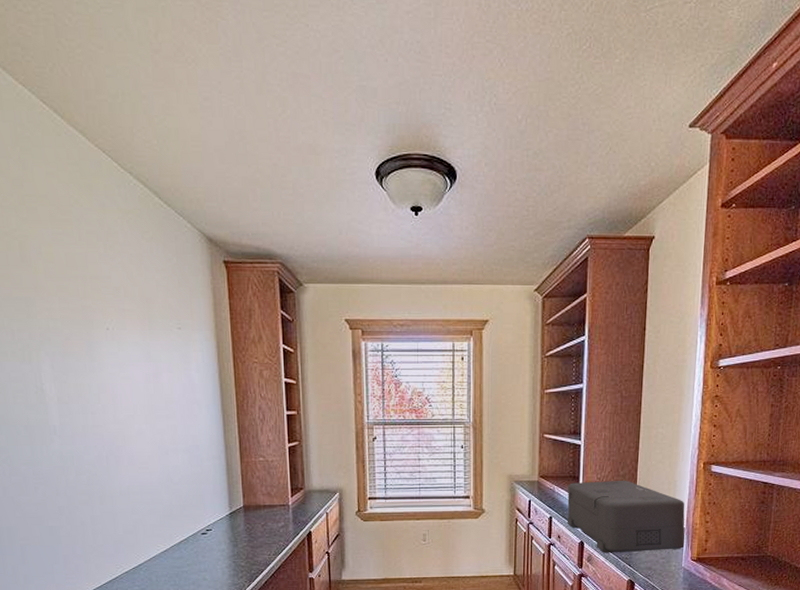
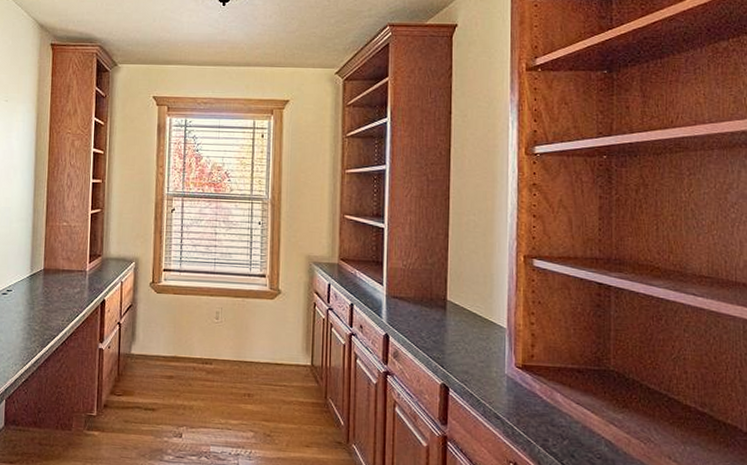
storage case: present [567,481,685,553] -> none [370,268,507,353]

